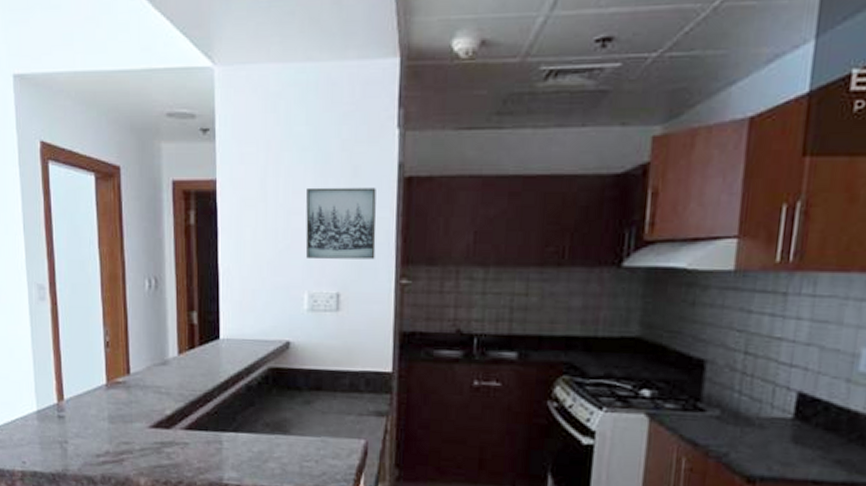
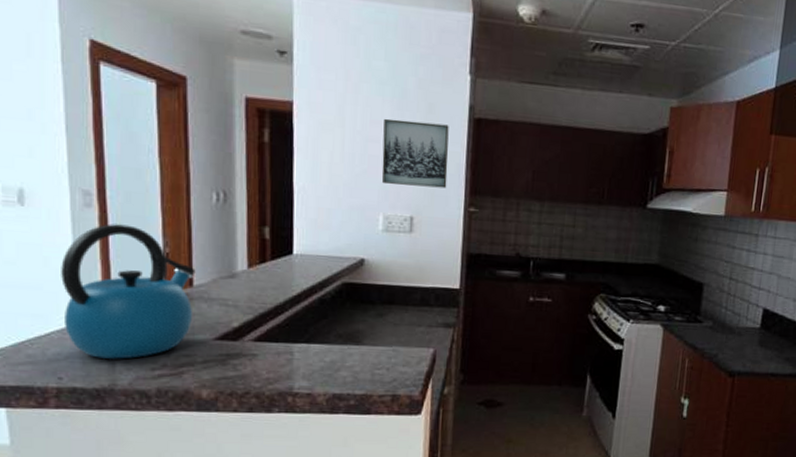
kettle: none [22,315,132,446] -> present [61,224,196,359]

